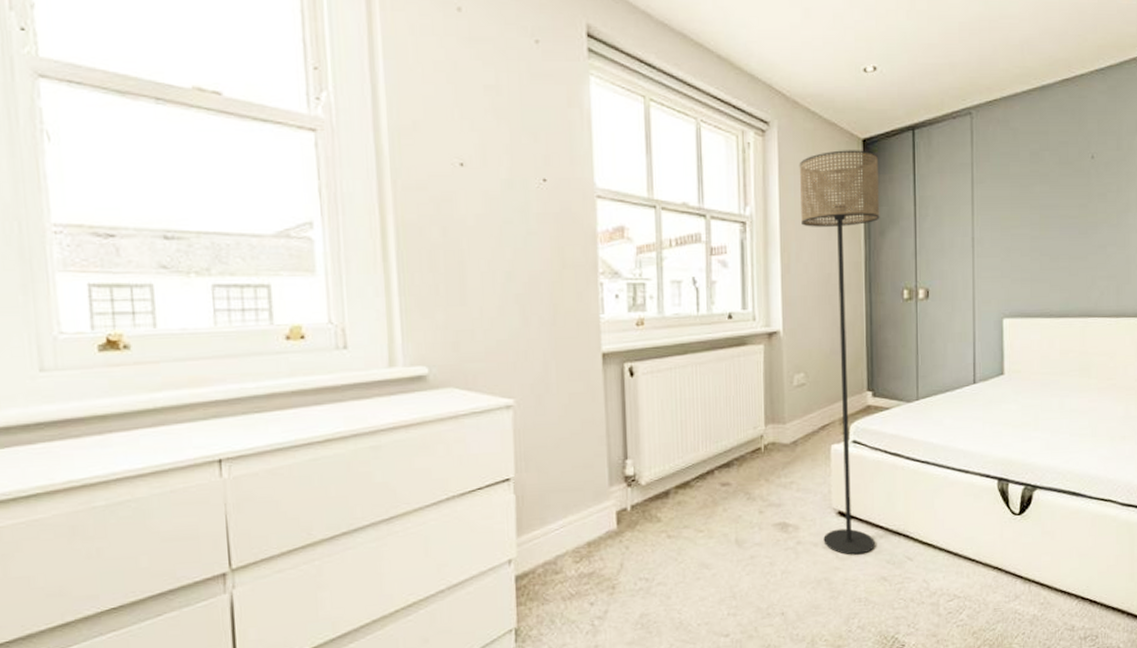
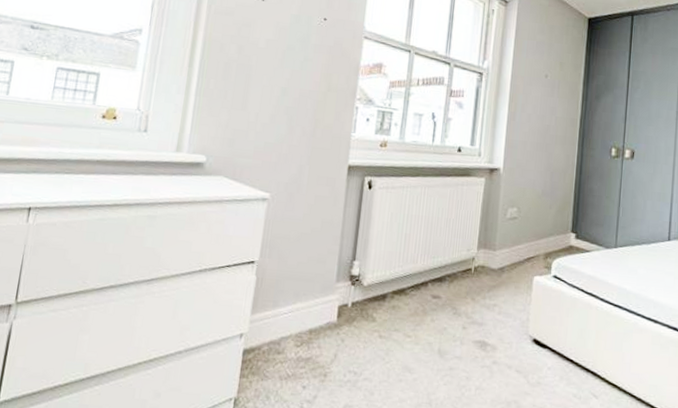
floor lamp: present [799,150,880,555] -> none [517,24,600,384]

